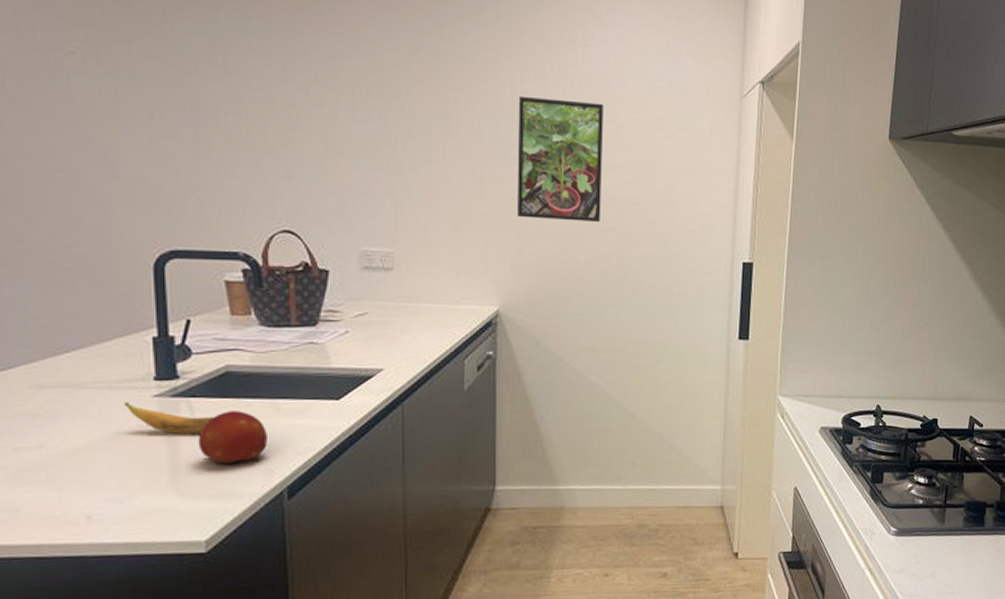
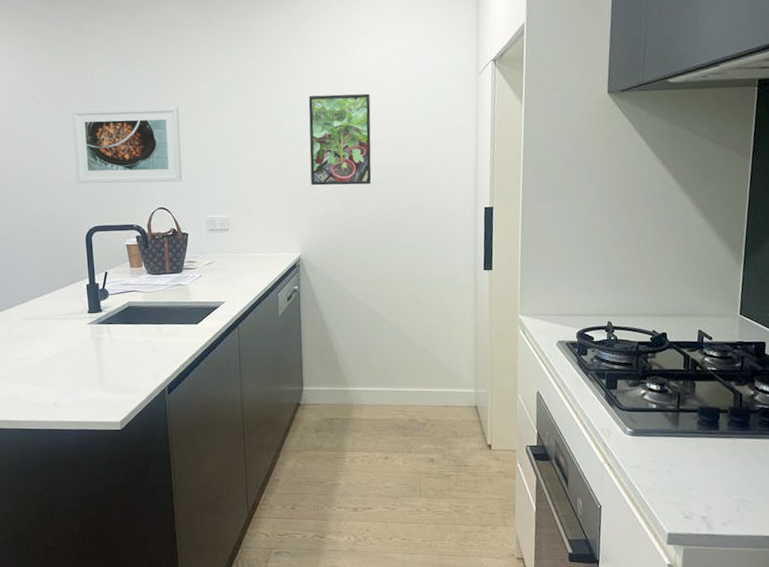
banana: present [125,402,214,435] -> none [72,328,123,349]
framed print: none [135,69,322,195] -> present [72,106,182,184]
fruit: present [198,411,267,465] -> none [114,333,154,370]

